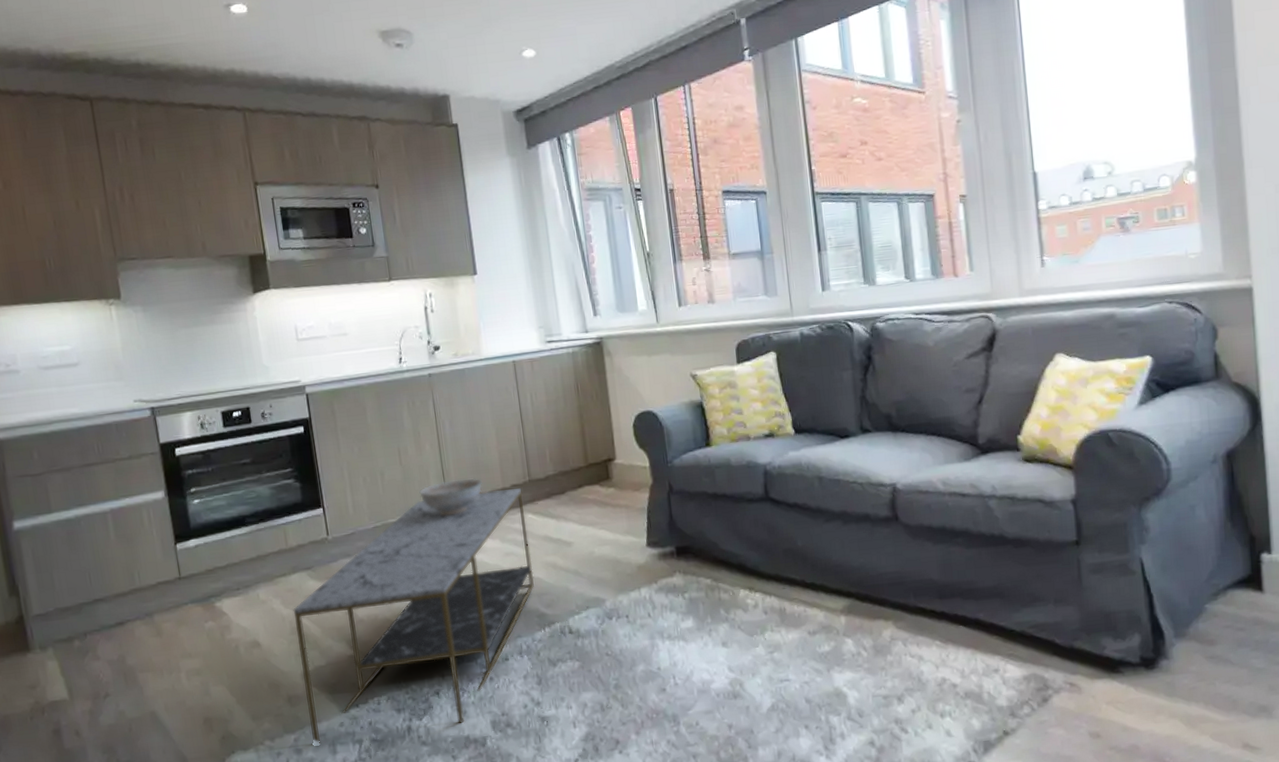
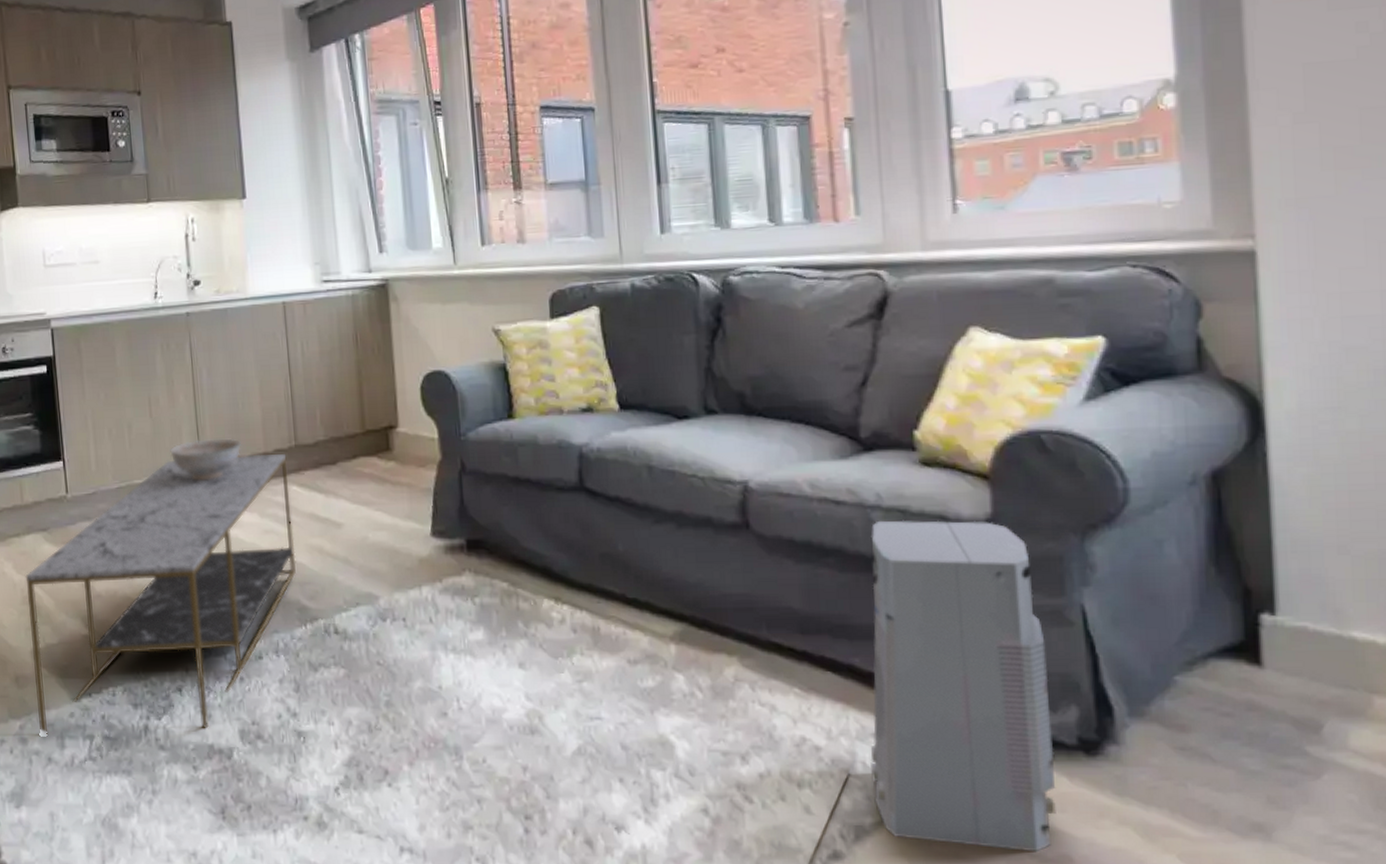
air purifier: none [989,501,1127,747] -> present [870,520,1056,853]

